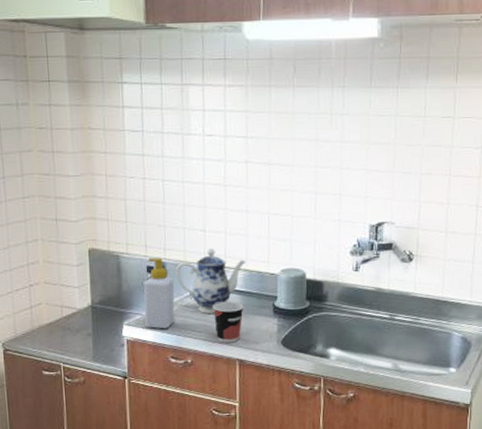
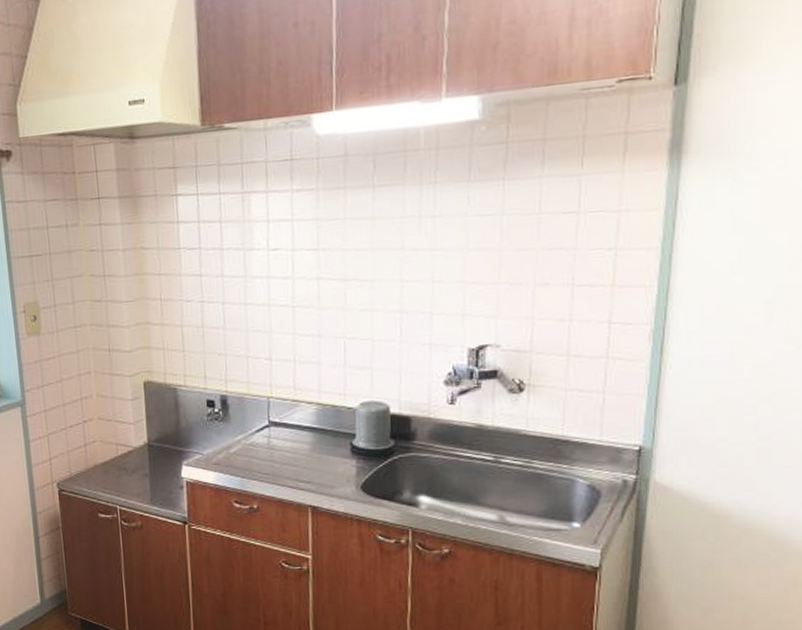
soap bottle: present [143,257,175,329] -> none [203,390,239,471]
teapot: present [175,247,246,314] -> none [238,378,318,453]
cup: present [212,301,244,343] -> none [280,439,317,486]

